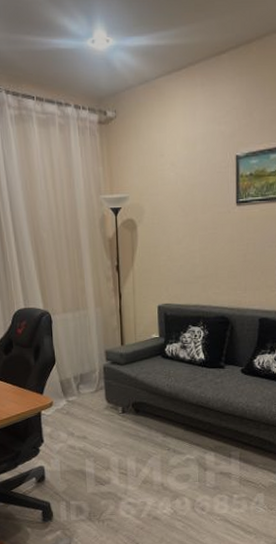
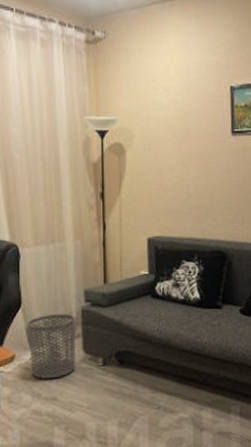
waste bin: none [61,370,100,422] -> present [27,313,76,380]

